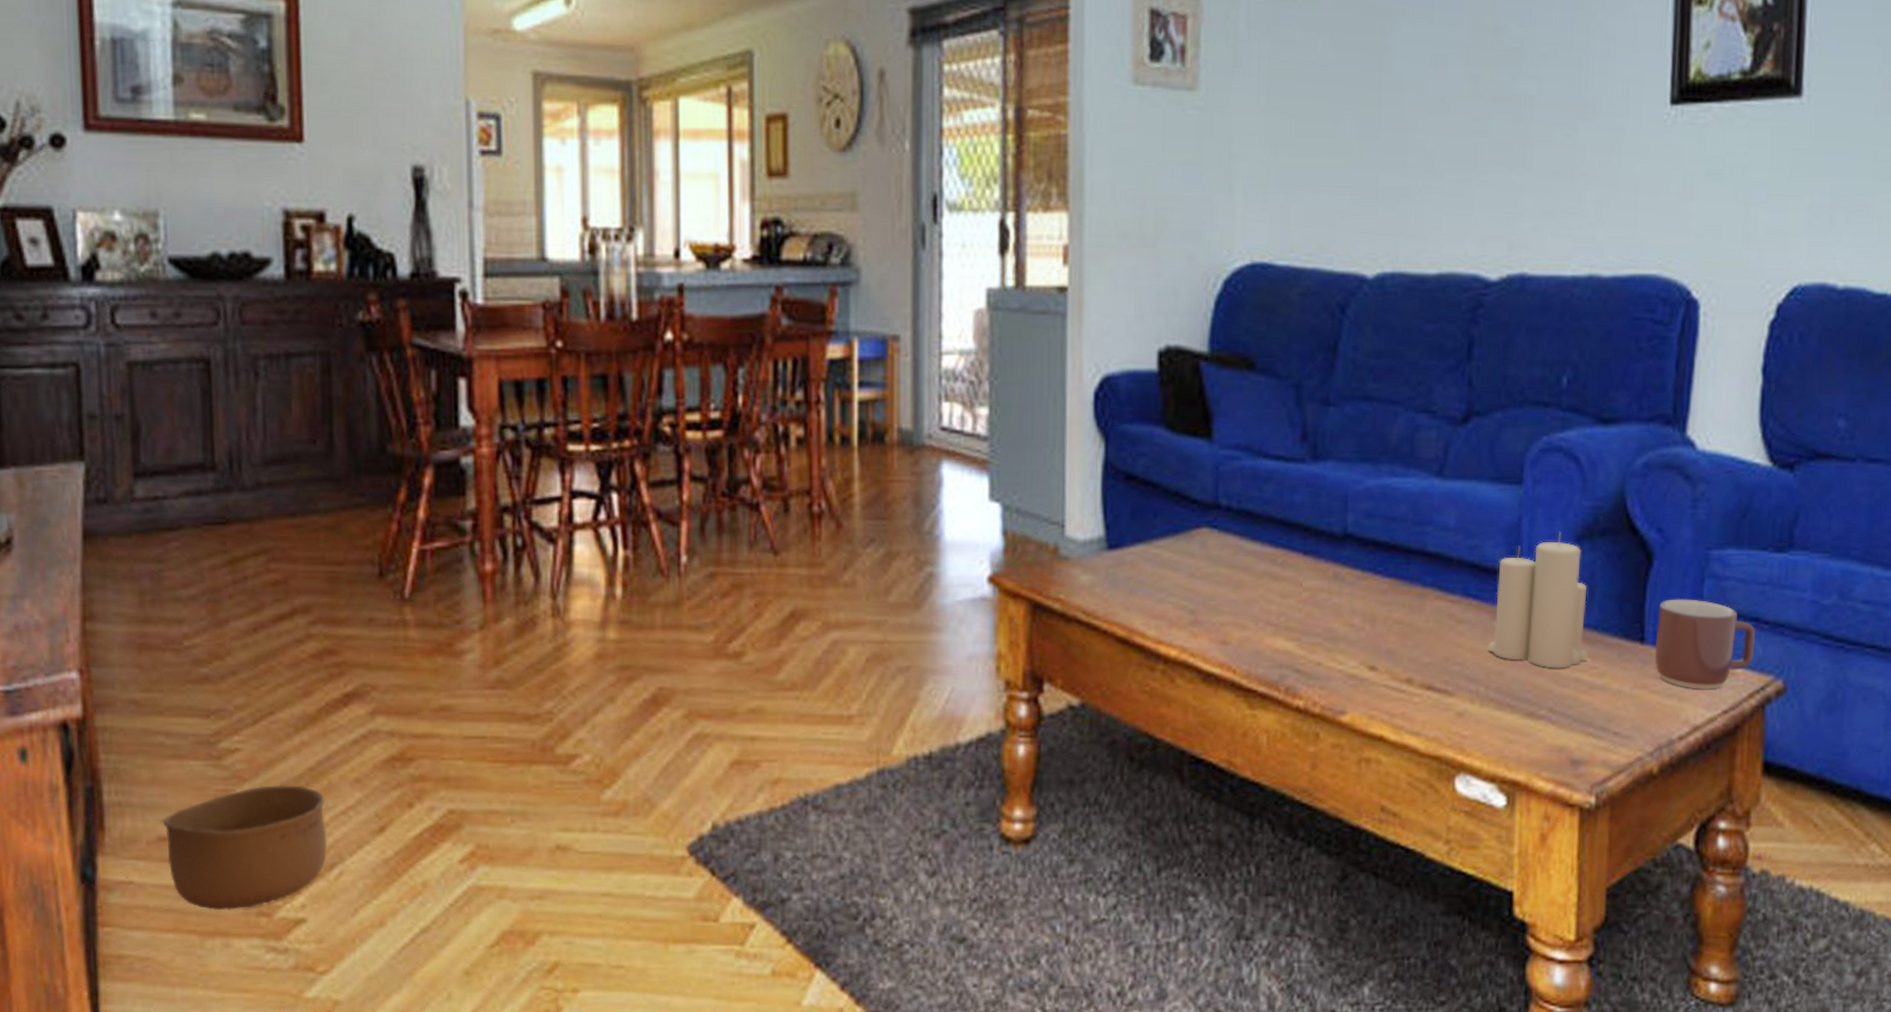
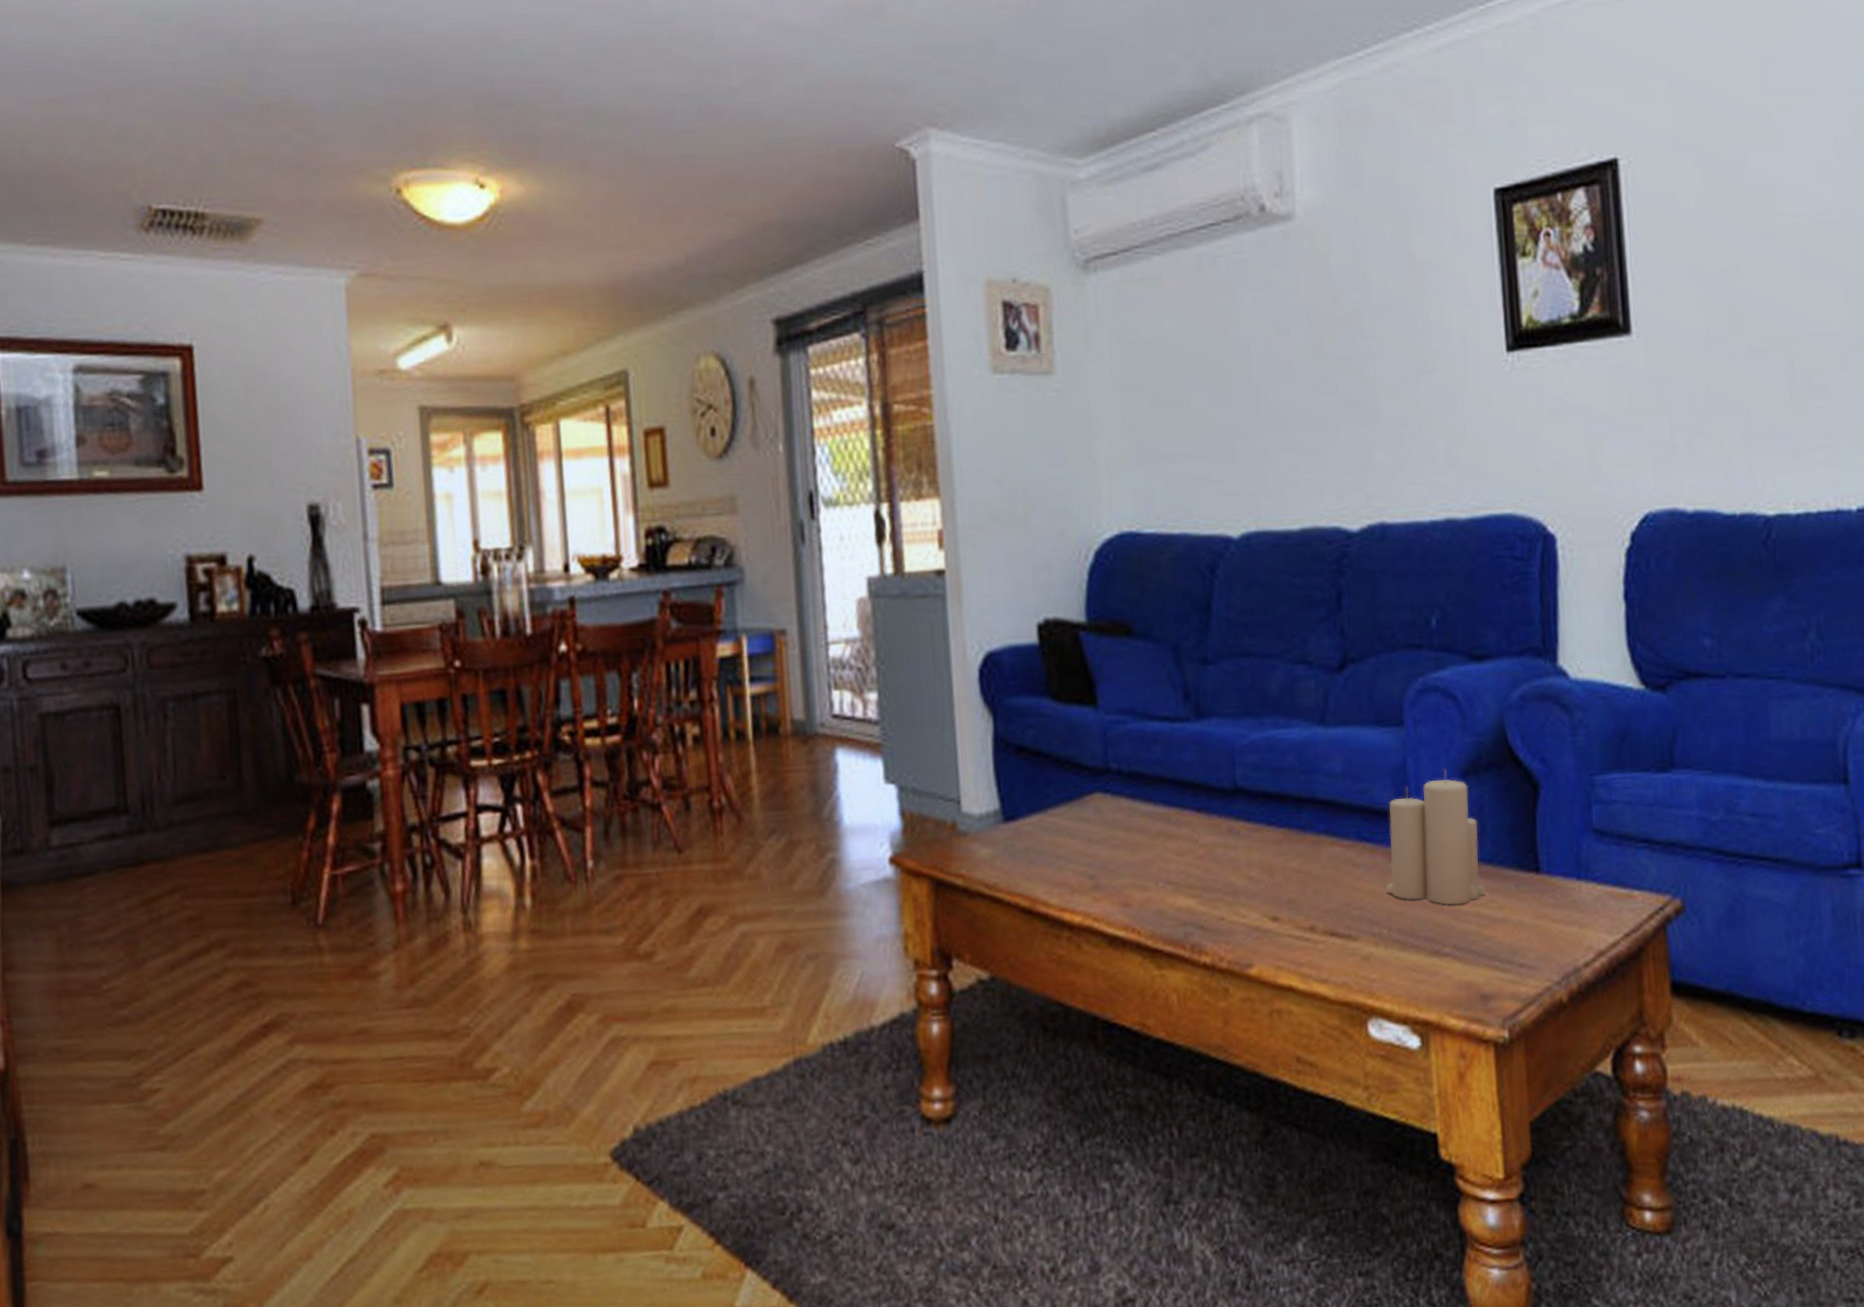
basket: present [162,784,327,910] -> none [86,1120,252,1255]
mug: present [1654,599,1756,689] -> none [1549,825,1650,915]

